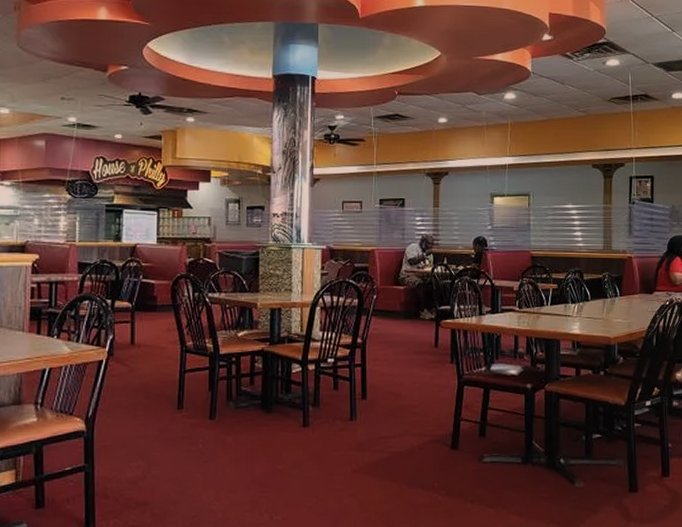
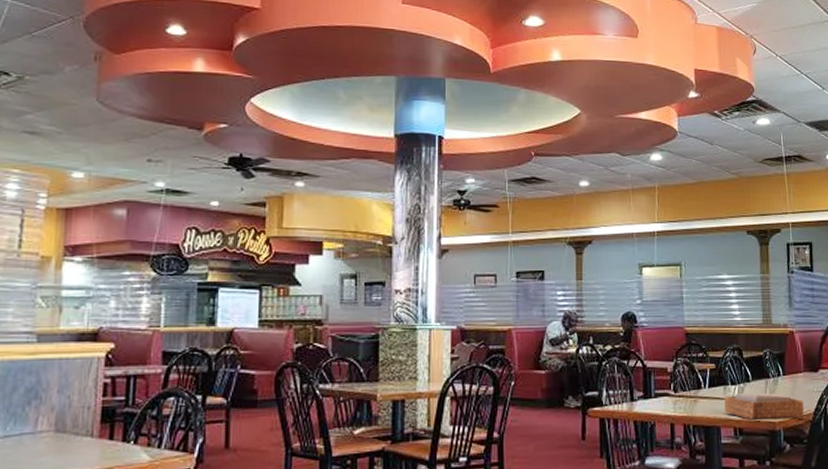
napkin holder: none [563,311,638,336] -> present [723,393,804,420]

